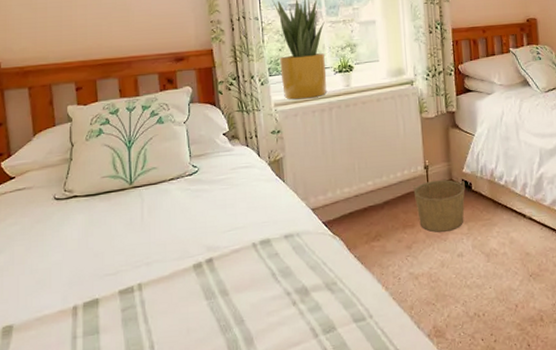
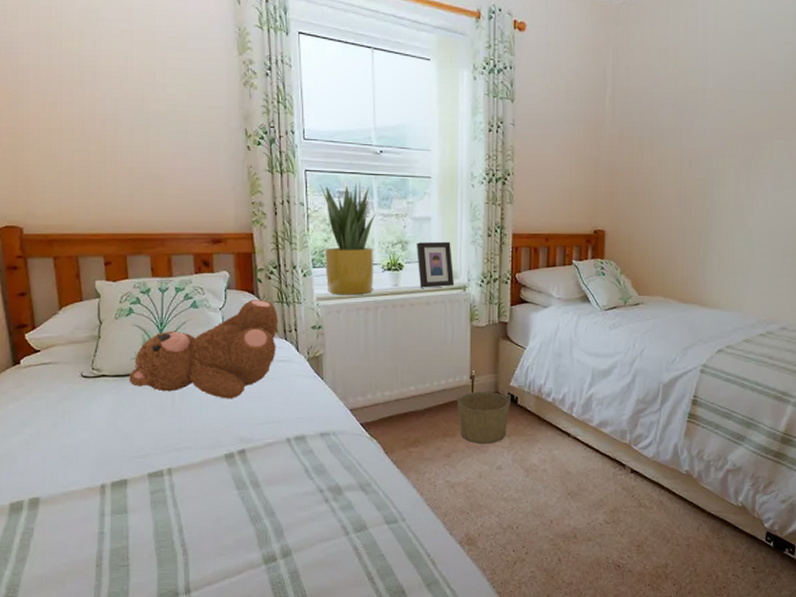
teddy bear: none [100,110,240,209] -> present [129,298,279,399]
picture frame: none [364,41,402,86] -> present [417,241,455,288]

